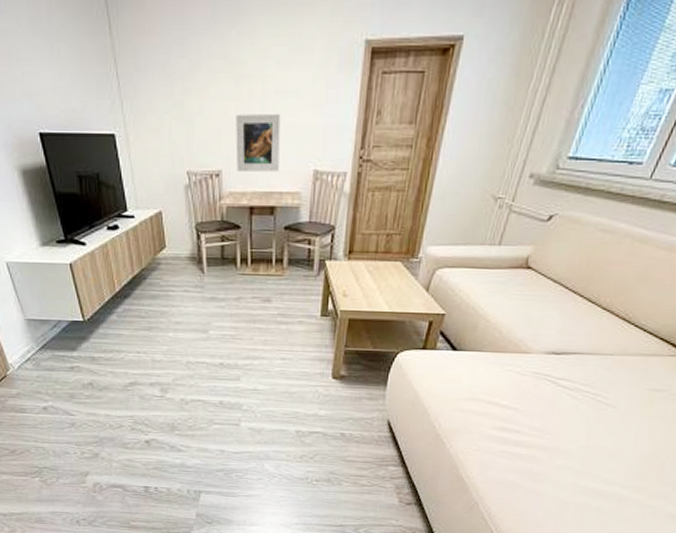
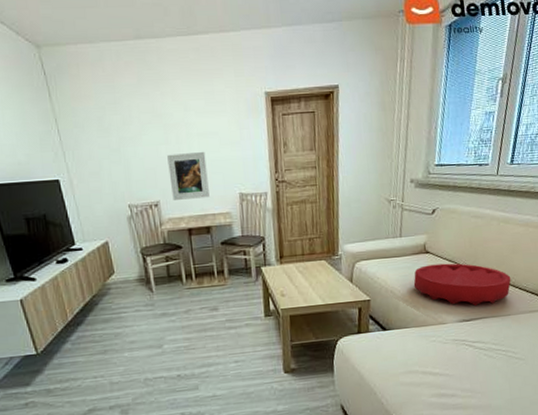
cushion: none [501,283,628,339] -> present [413,263,511,306]

